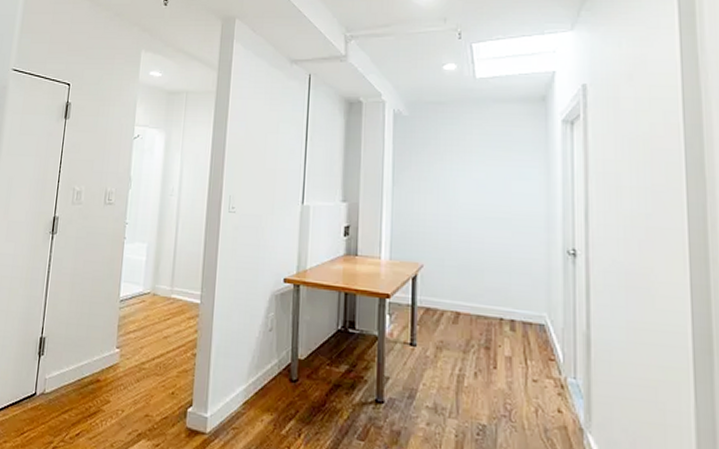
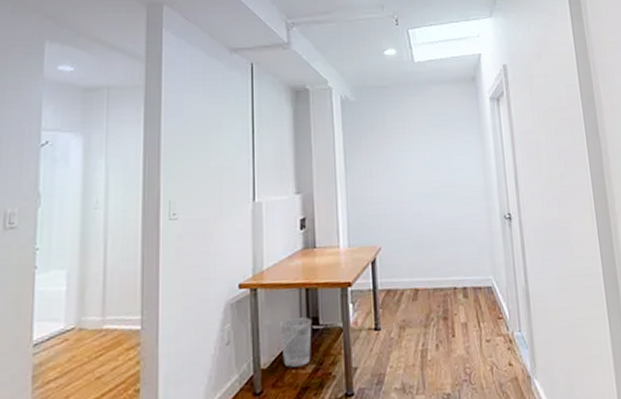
wastebasket: none [317,317,348,365] -> present [279,316,312,368]

